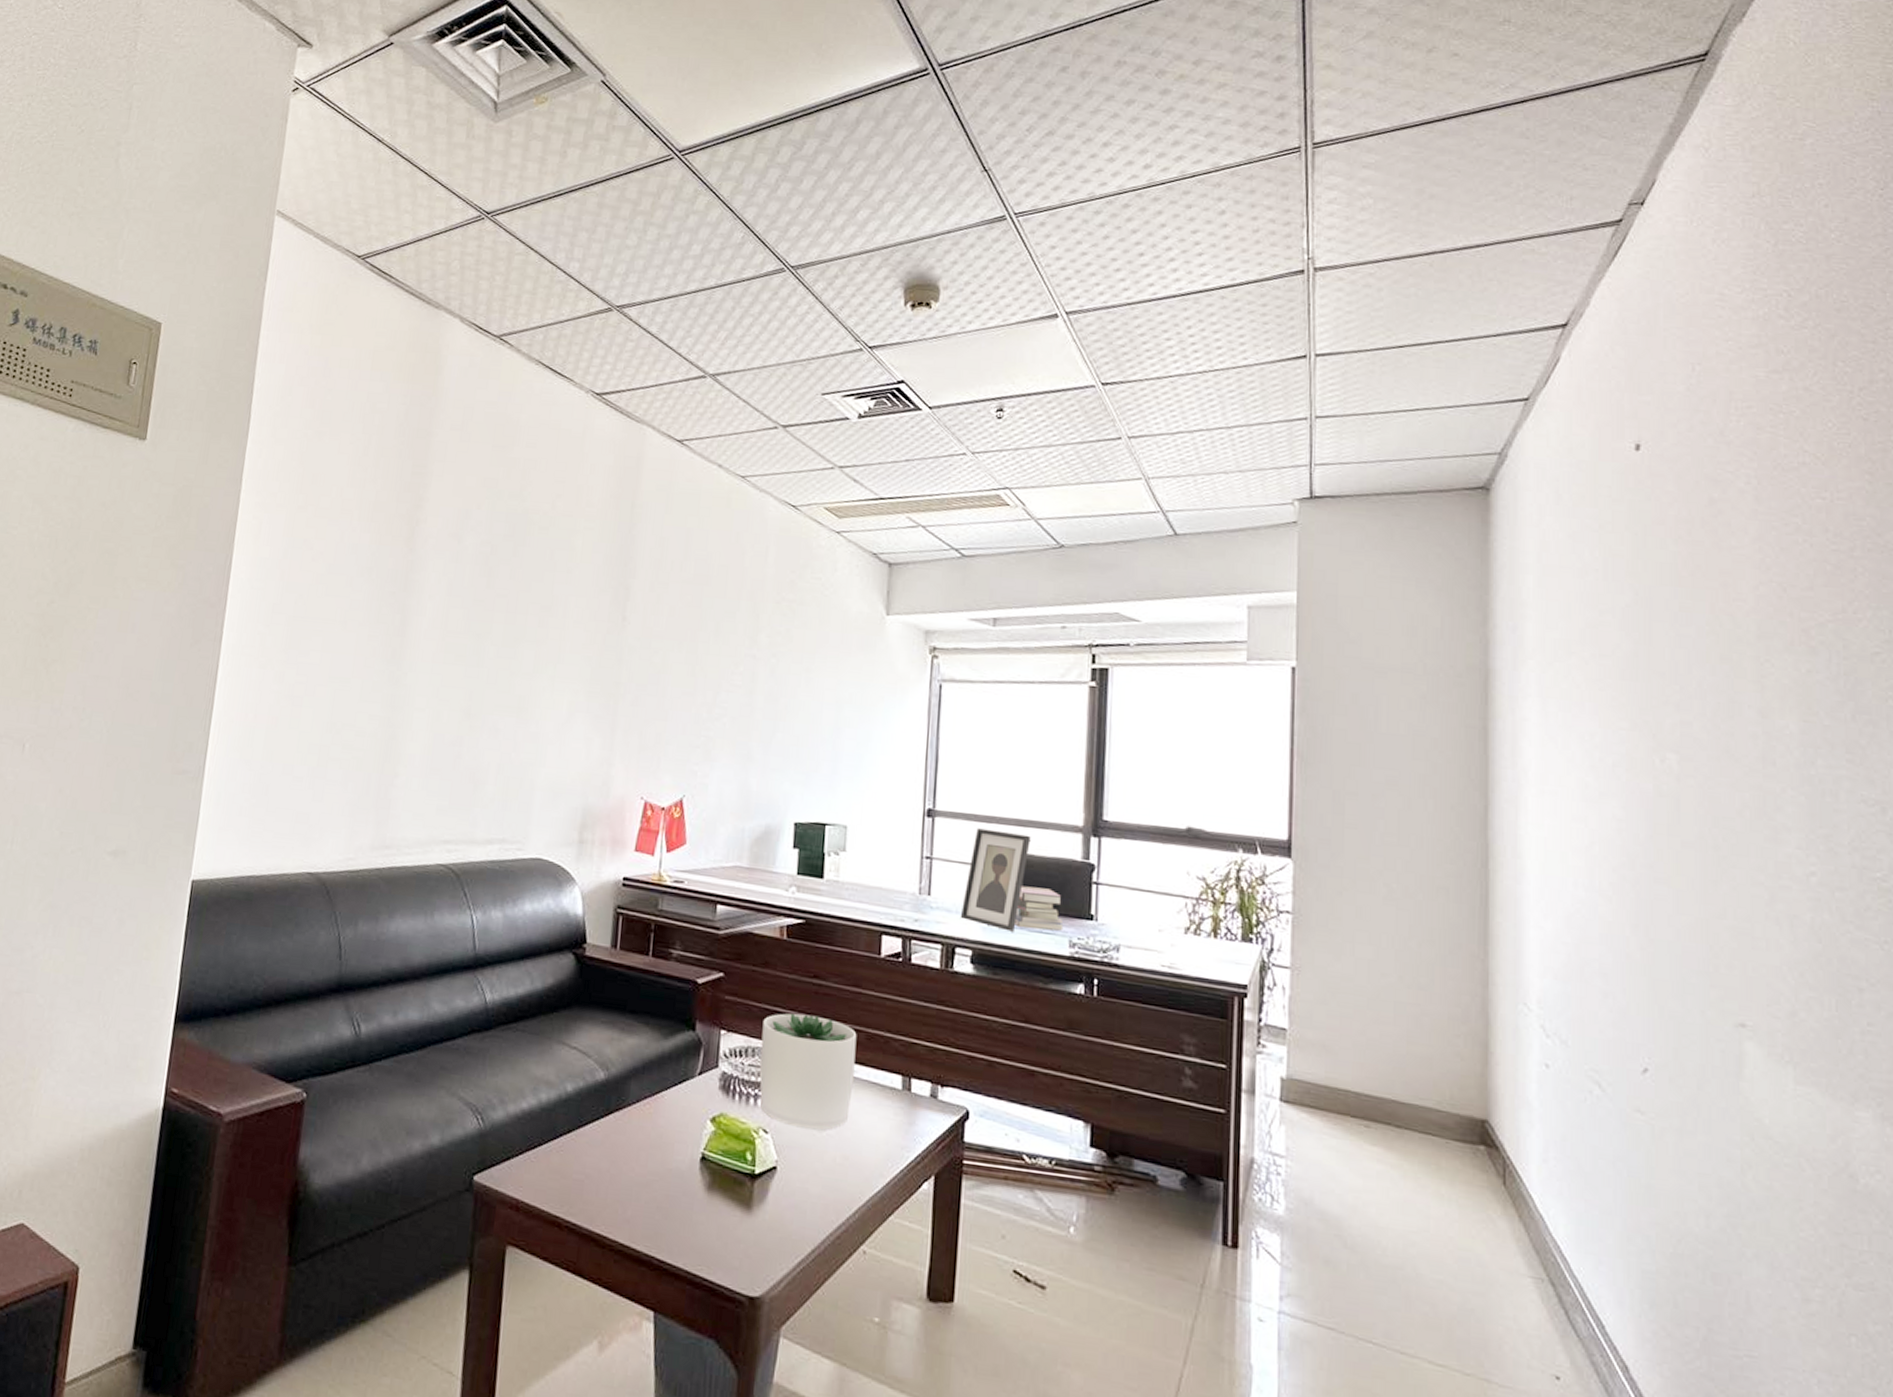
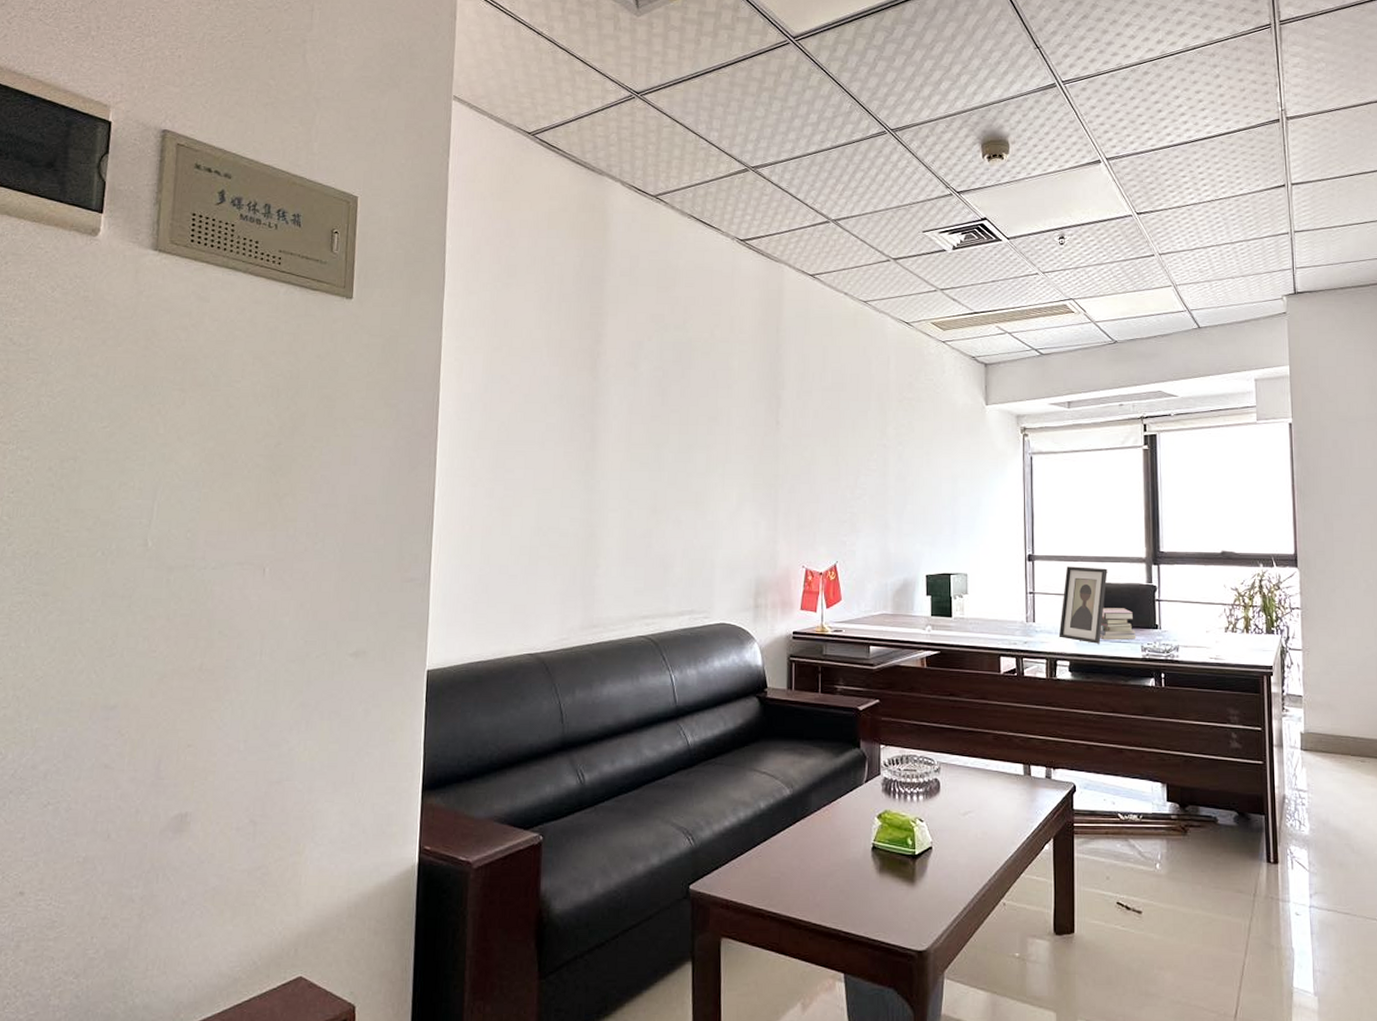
planter: present [759,1013,857,1131] -> none [913,725,987,814]

